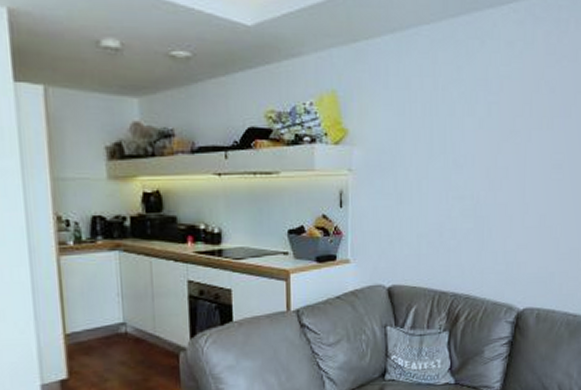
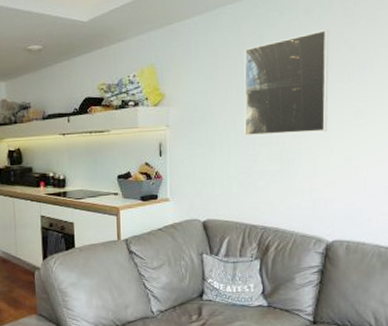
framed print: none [437,67,531,187] -> present [244,30,329,137]

